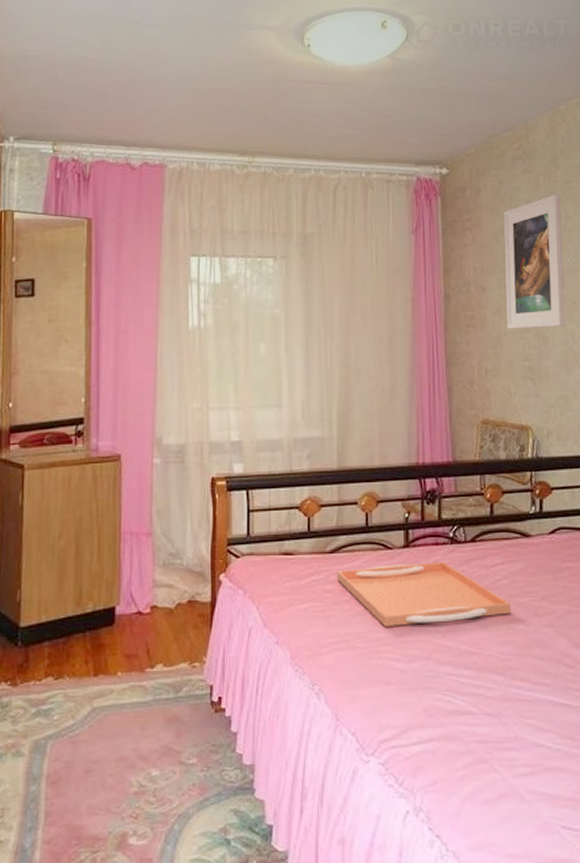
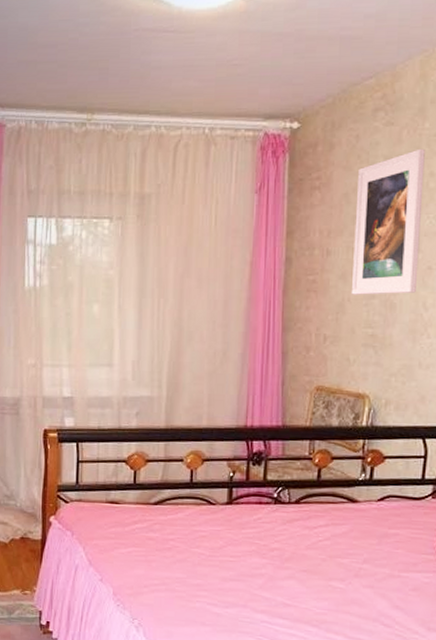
serving tray: present [337,561,511,628] -> none [160,519,331,575]

